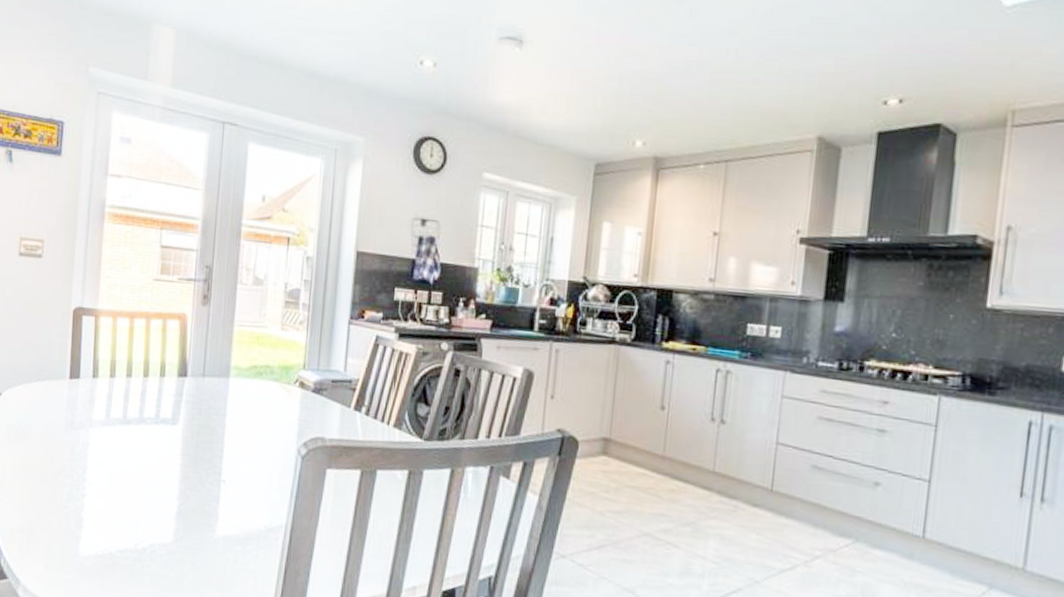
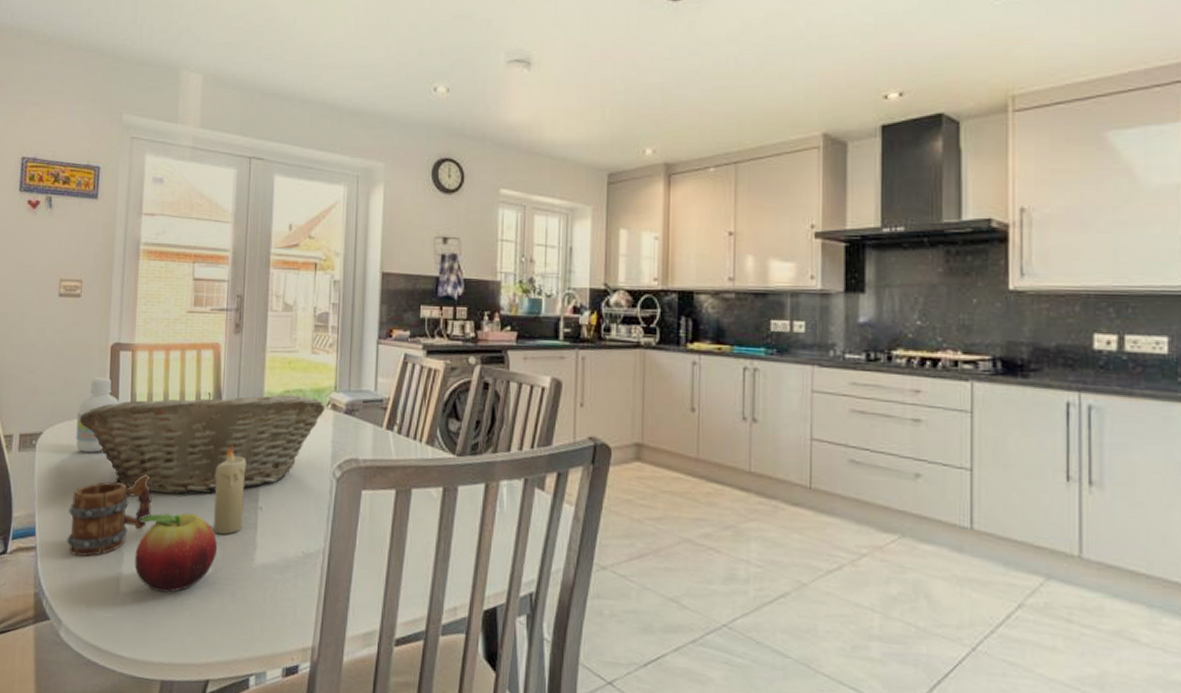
mug: none [25,442,113,519] -> present [66,475,152,557]
bottle: none [36,341,82,417] -> present [76,377,120,453]
fruit basket: none [40,363,293,464] -> present [80,392,326,495]
fruit: none [94,480,179,559] -> present [134,513,218,593]
candle: none [175,417,211,505] -> present [213,445,246,535]

